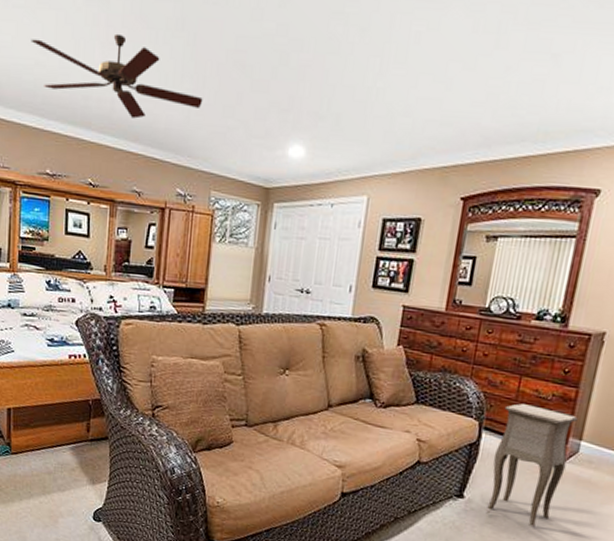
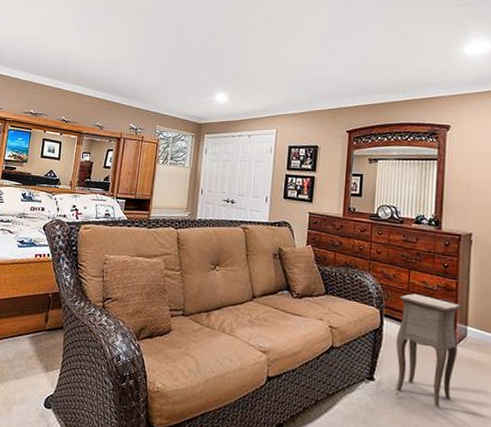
ceiling fan: present [31,33,203,119] -> none [28,19,152,75]

